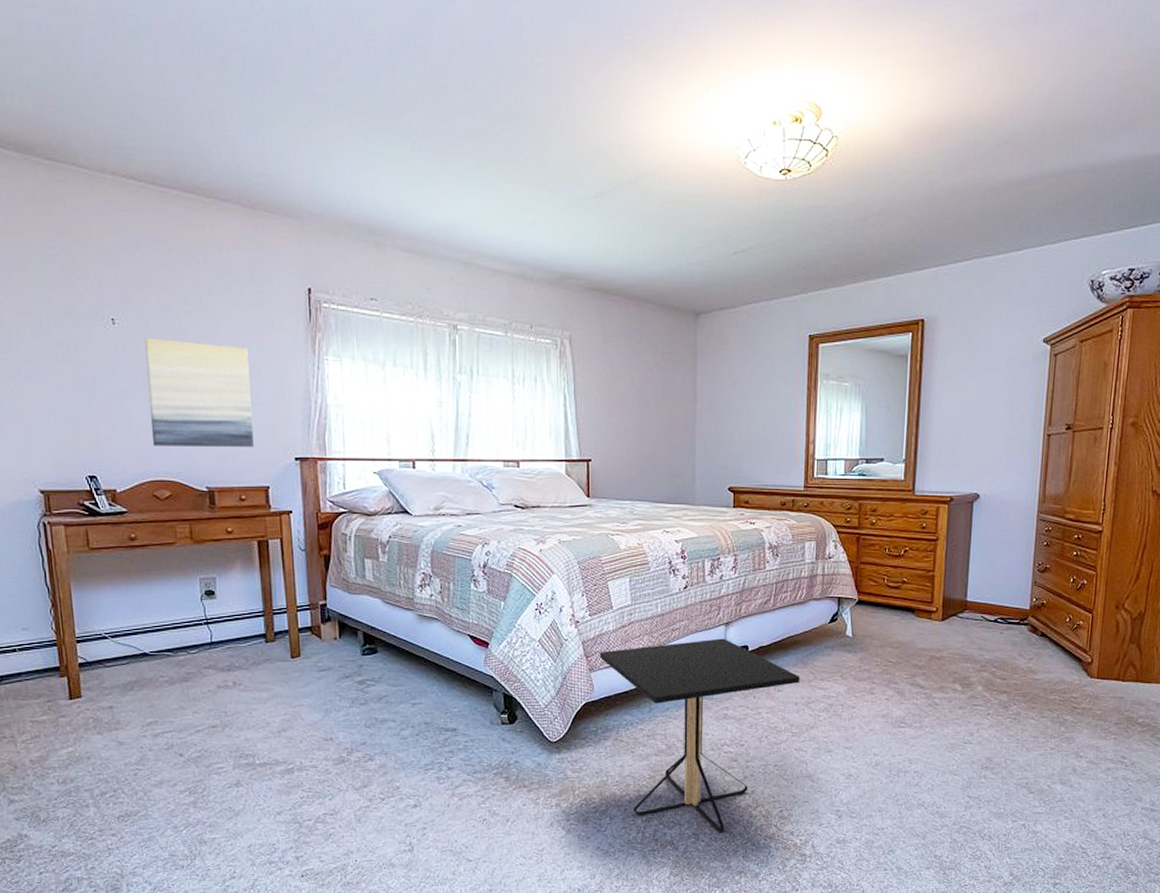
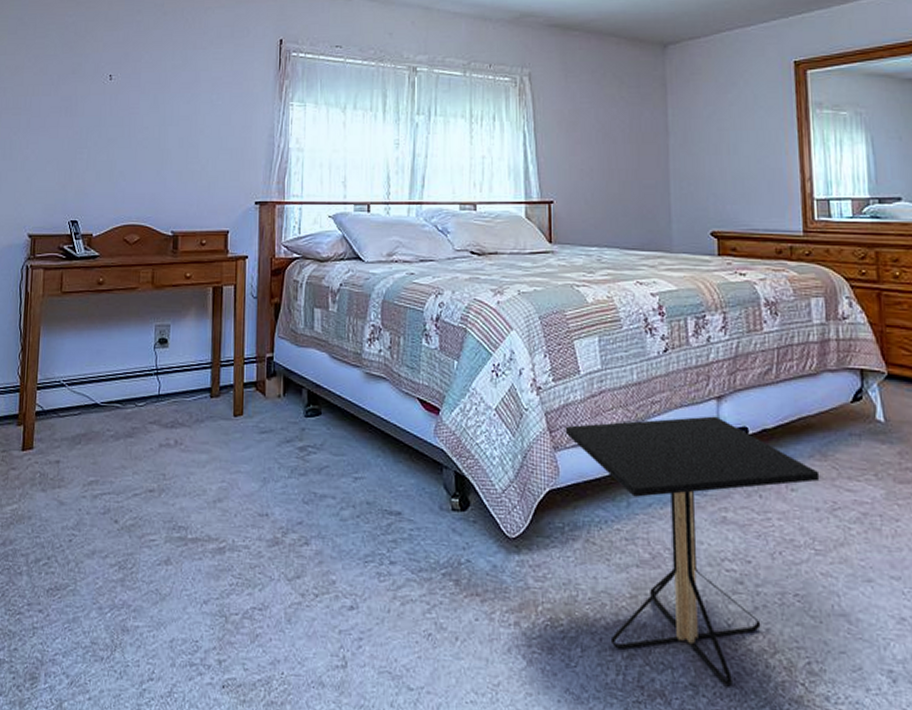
wall art: present [144,337,254,447] -> none [129,90,222,191]

